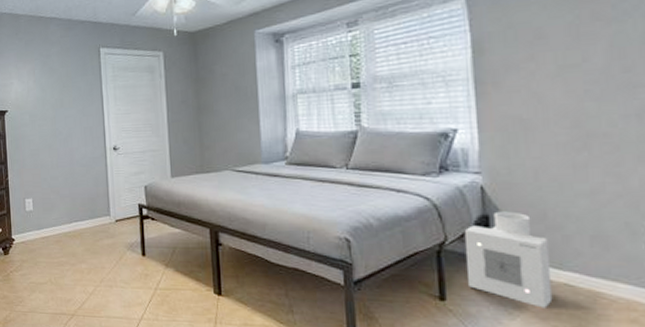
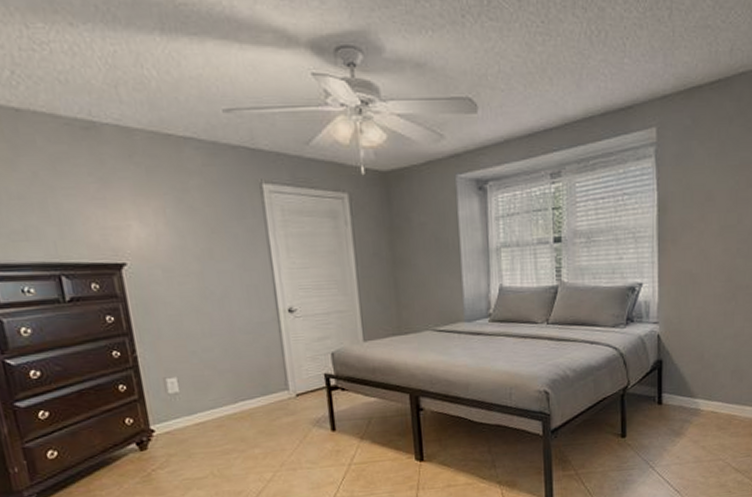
air purifier: present [464,211,553,308] -> none [643,355,703,433]

